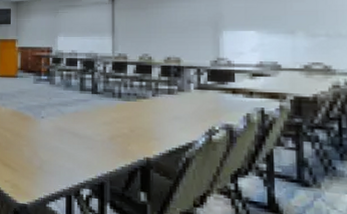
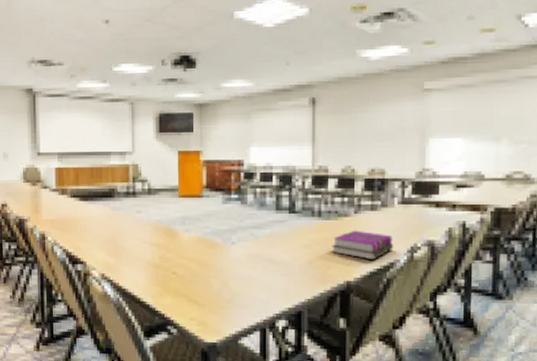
notebook: none [132,111,192,140] -> present [332,230,394,261]

